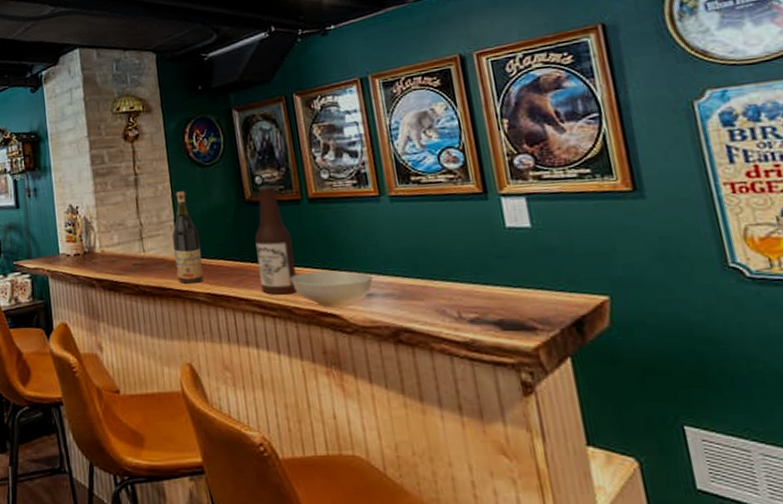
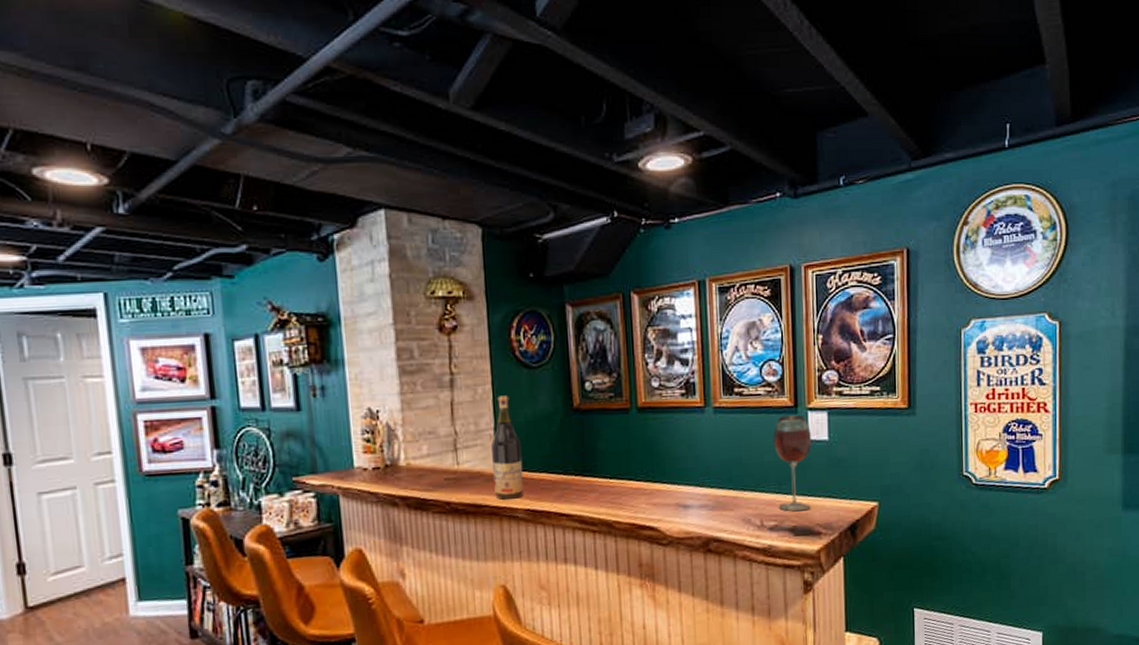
root beer bottle: present [255,184,297,296] -> none [580,391,620,510]
bowl: present [290,270,373,308] -> none [613,483,691,521]
wineglass: none [462,201,519,304] -> present [773,414,812,512]

